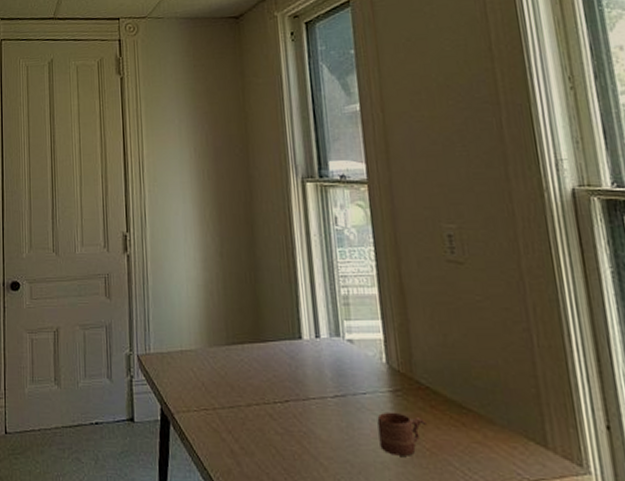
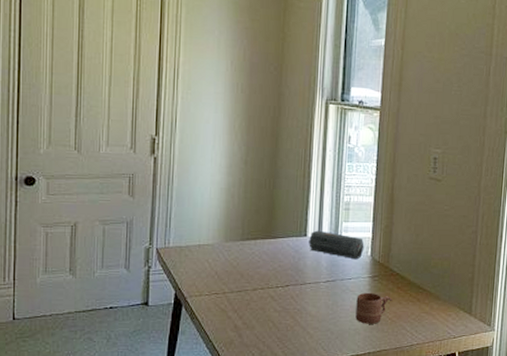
speaker: none [305,331,377,368] -> present [309,230,365,260]

